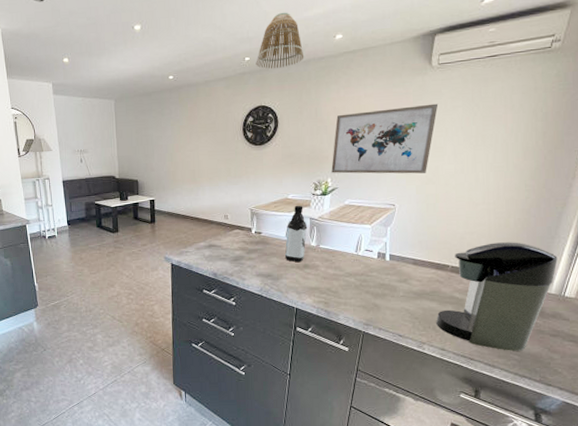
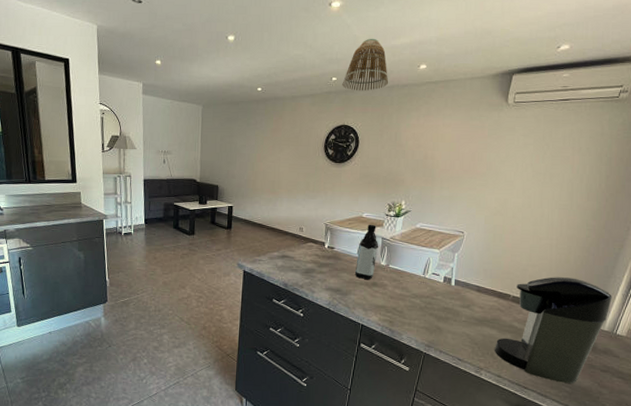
wall art: present [331,103,439,174] -> none [406,139,512,205]

